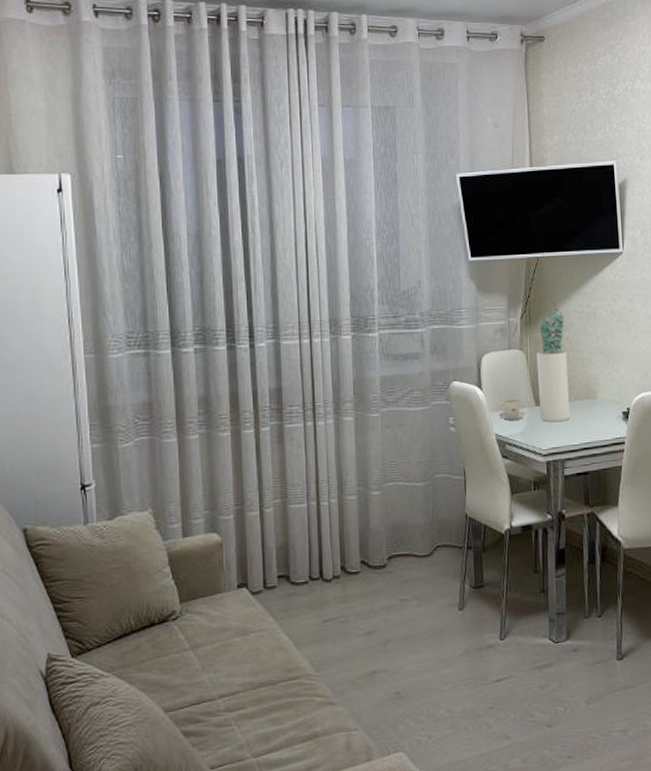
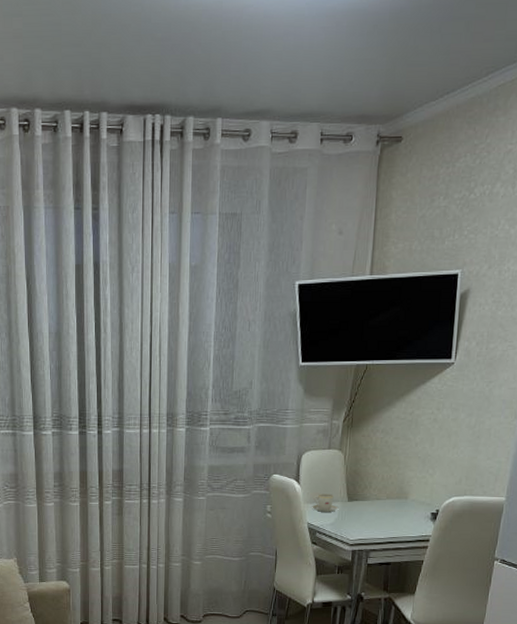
vase: present [536,303,571,423] -> none [351,409,387,517]

